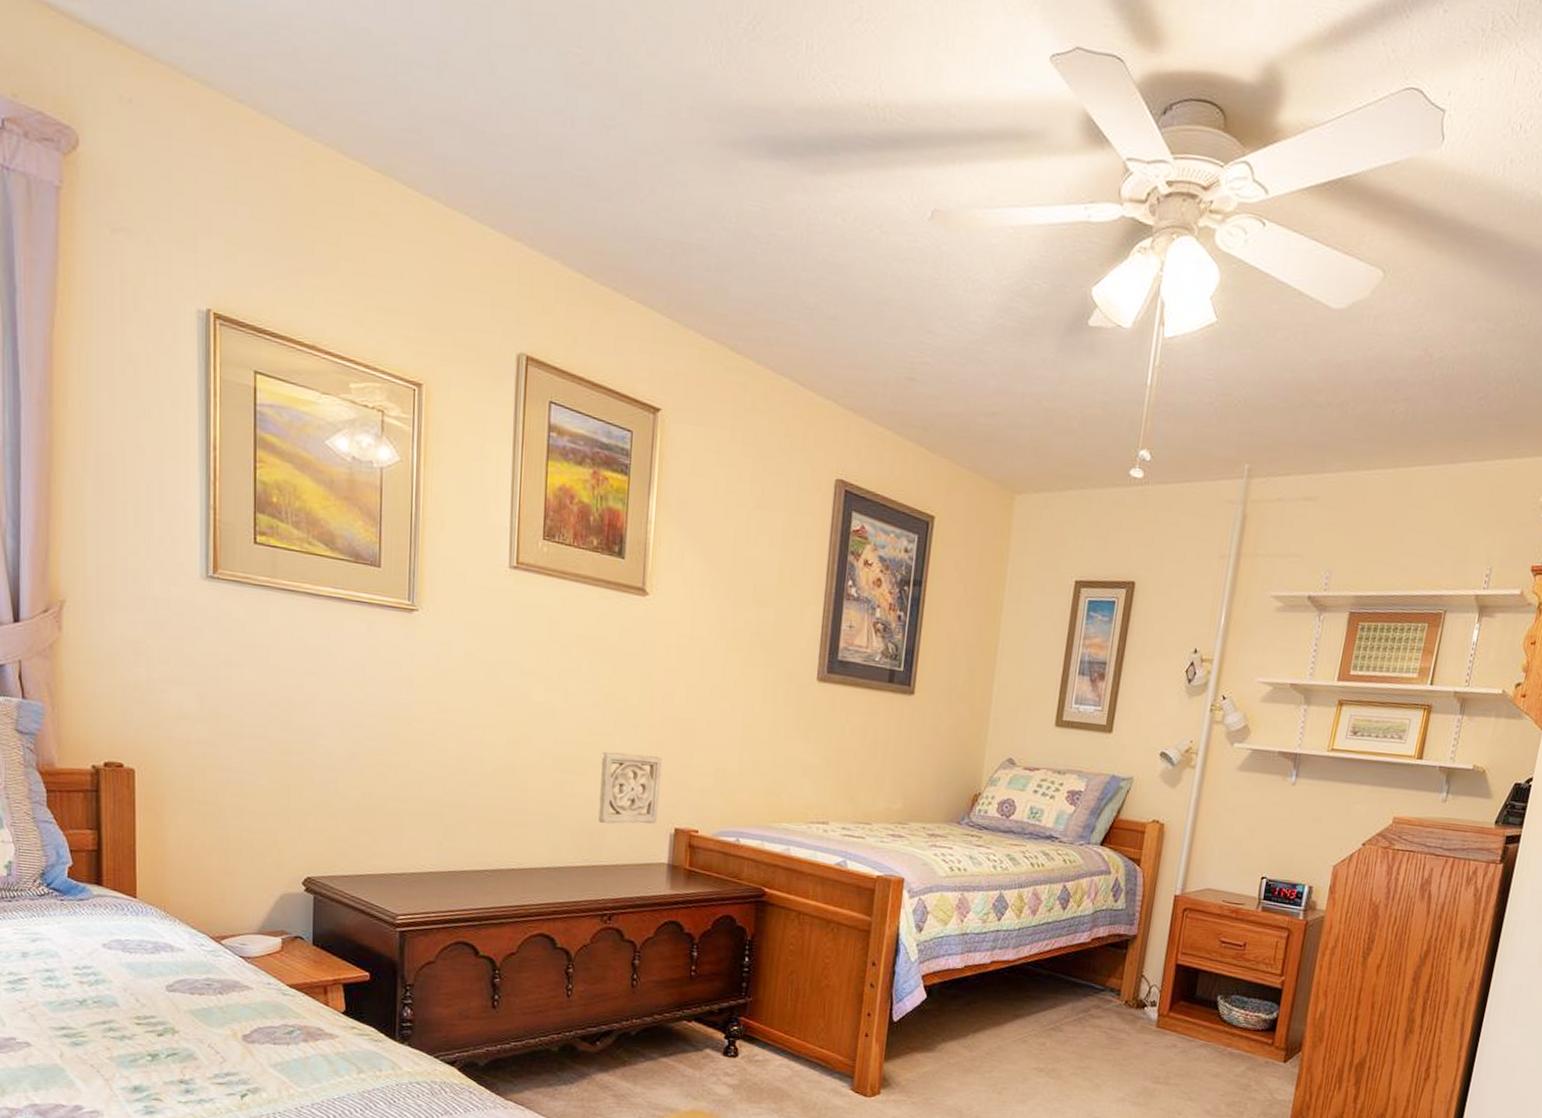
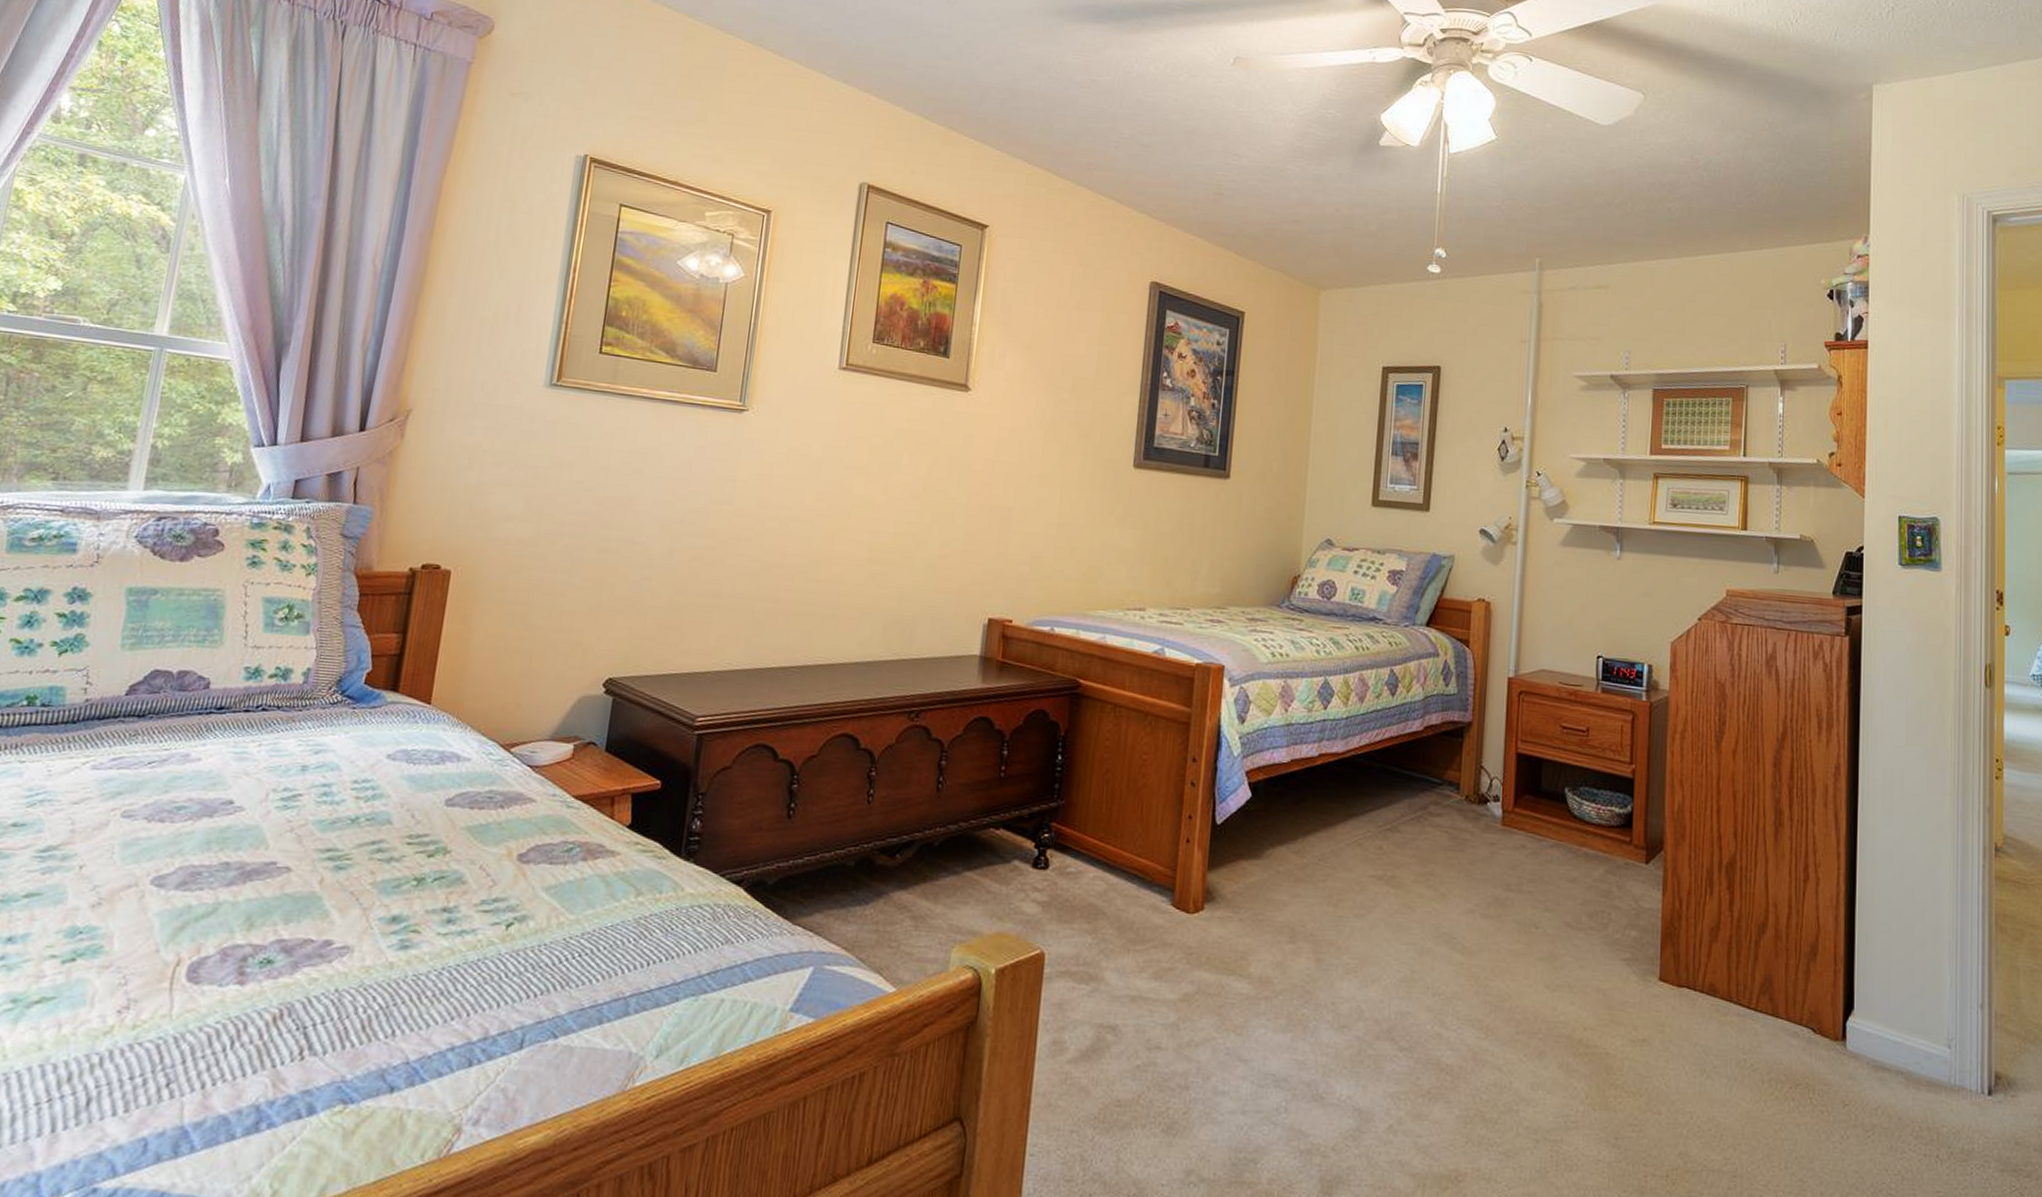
wall ornament: present [598,752,662,825] -> none [911,542,978,615]

